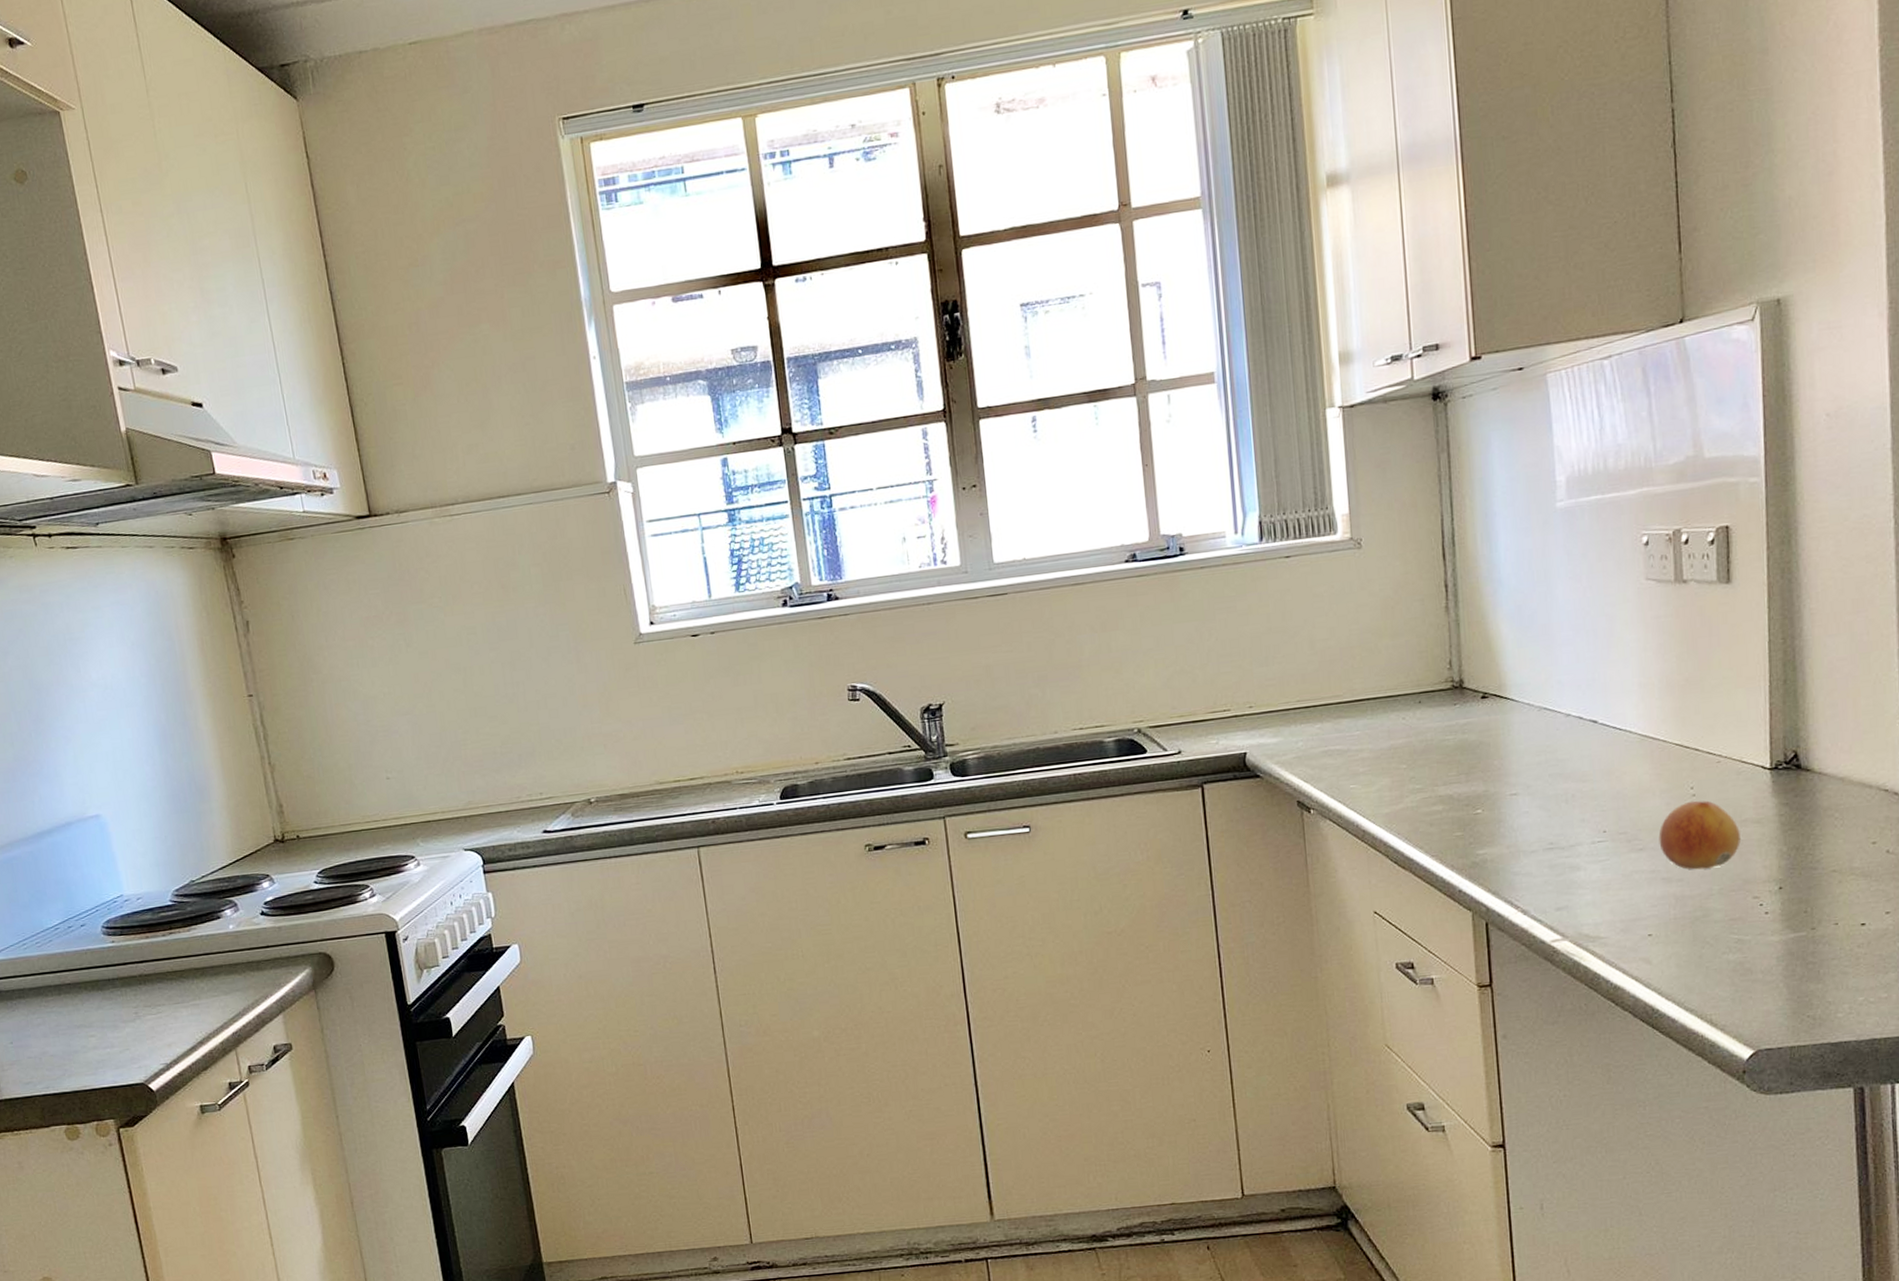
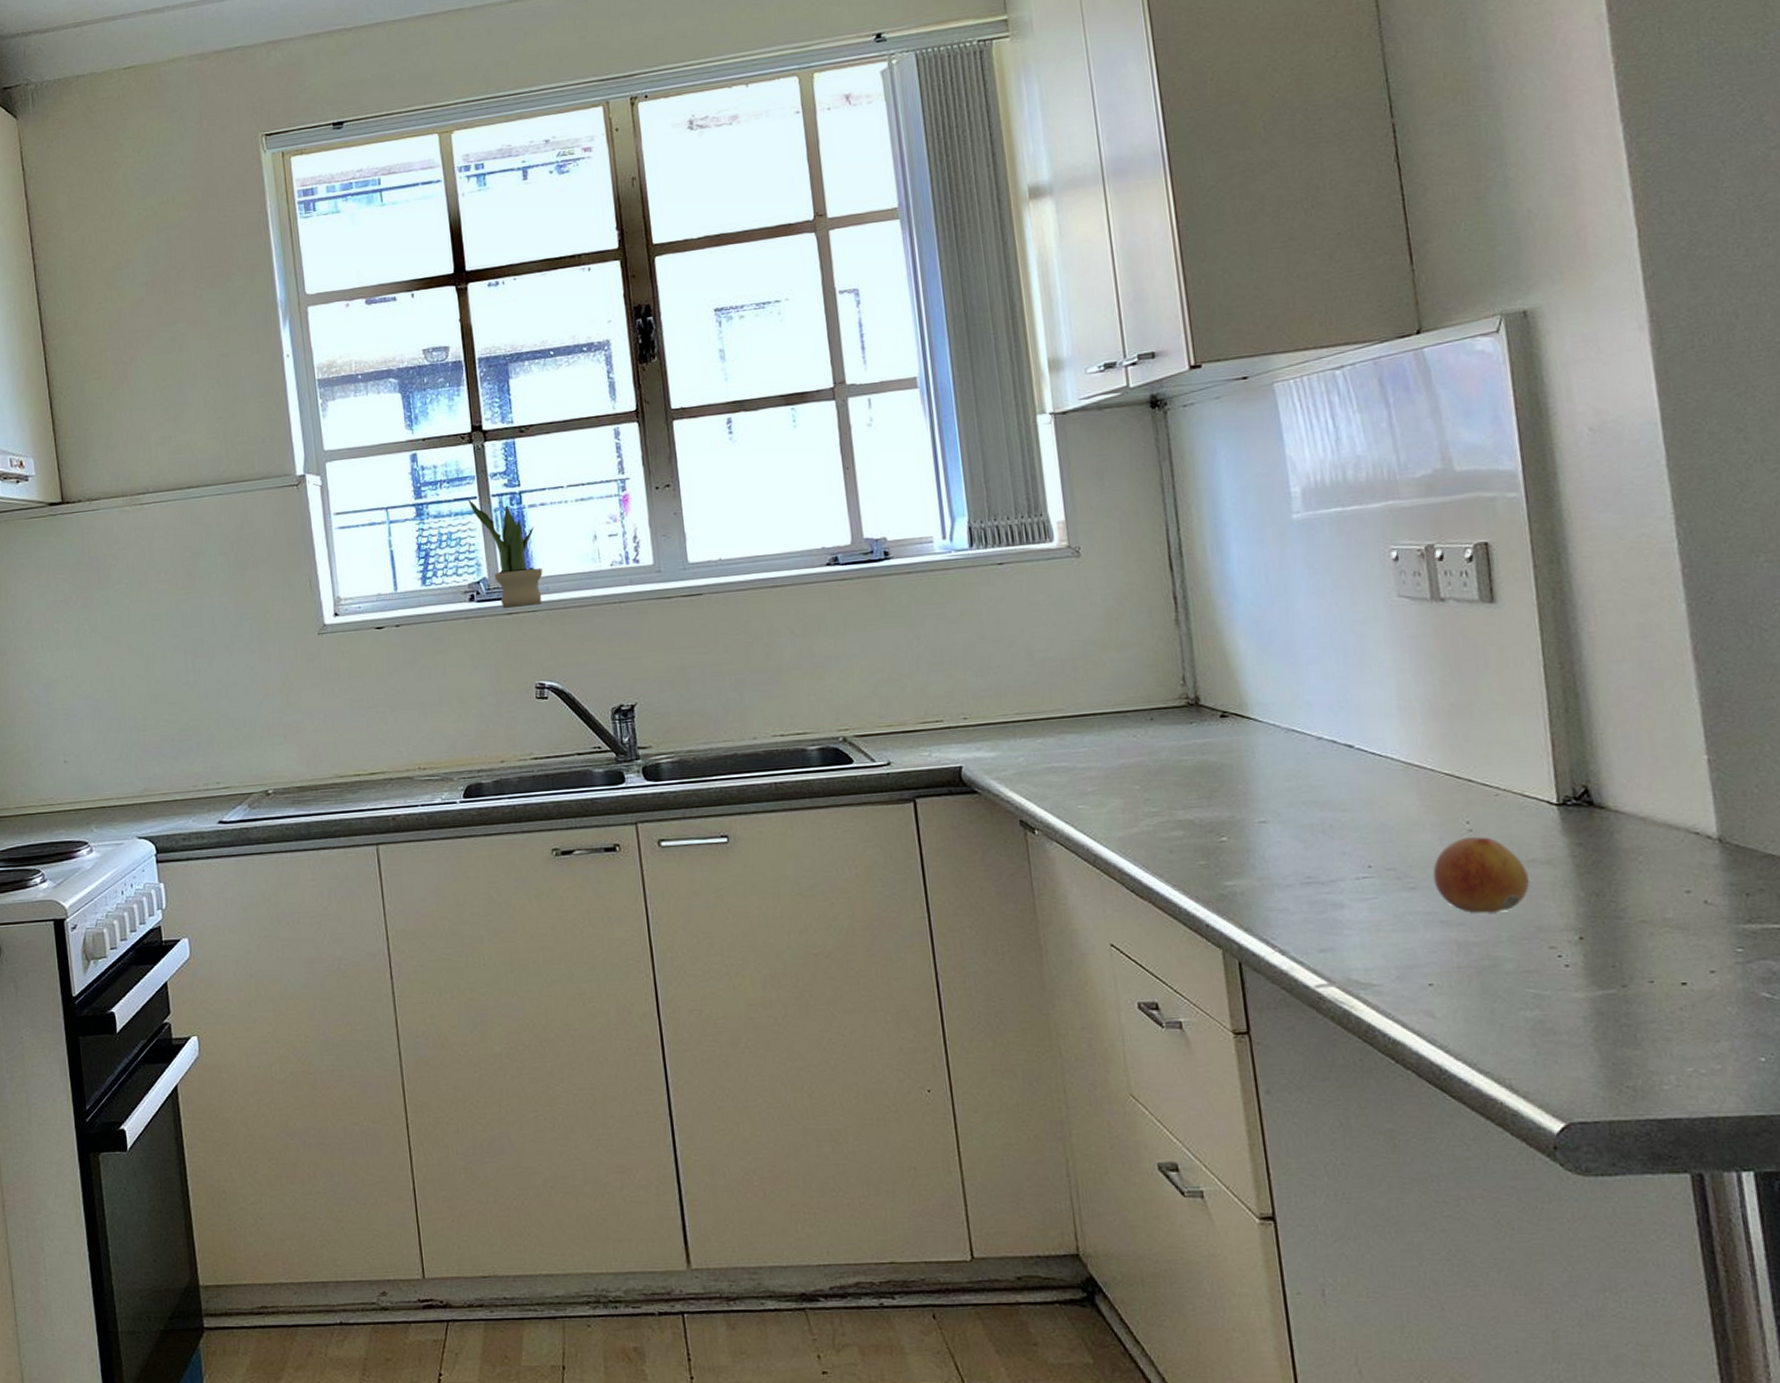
potted plant: none [779,503,853,614] -> present [468,499,543,609]

